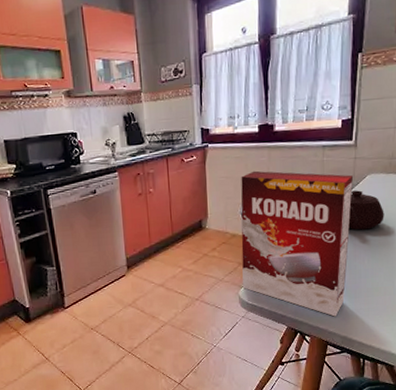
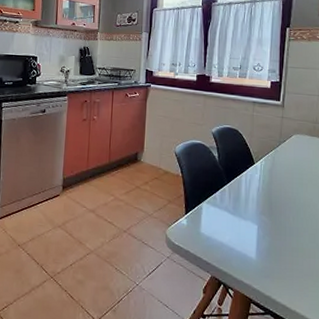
cereal box: present [241,170,354,317] -> none [170,114,281,273]
teapot: present [348,190,384,230] -> none [275,147,309,187]

